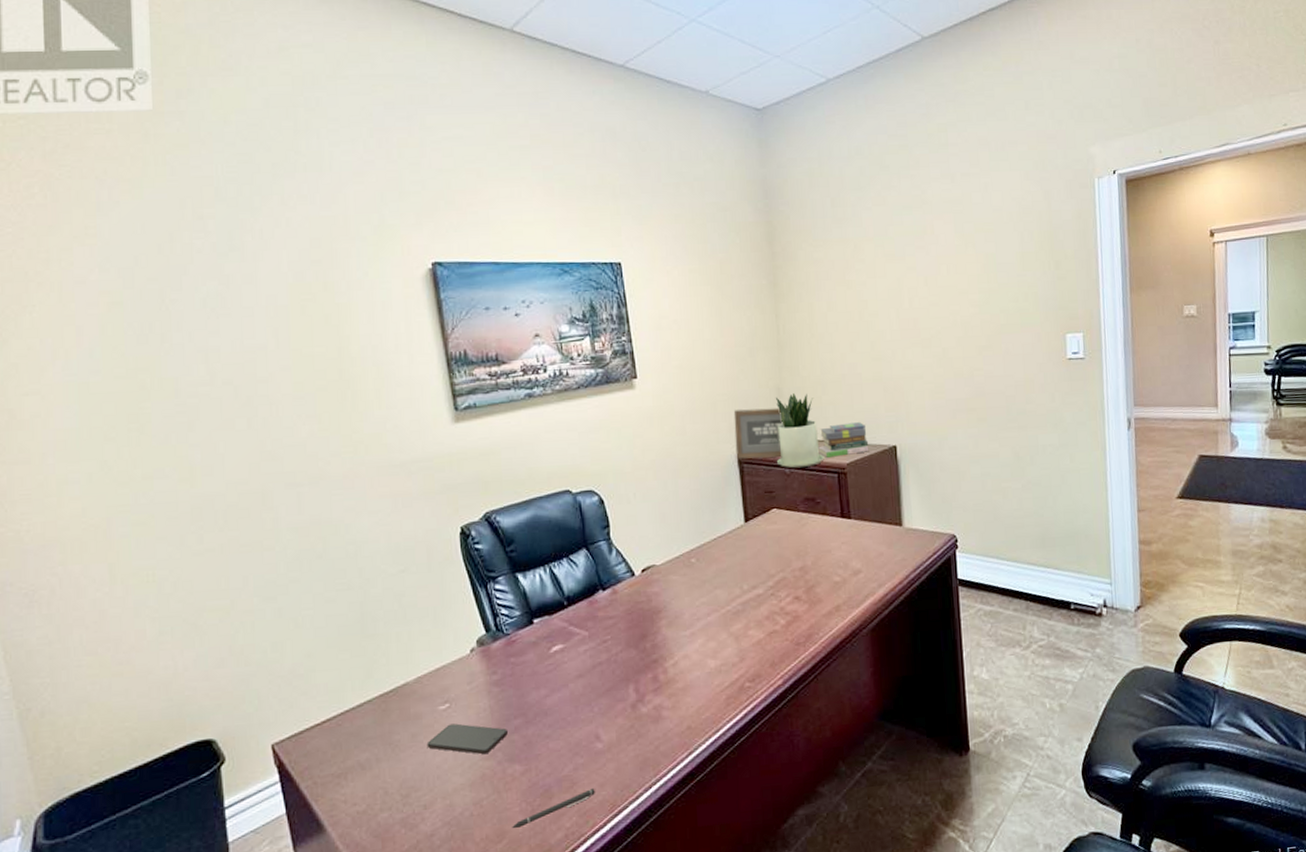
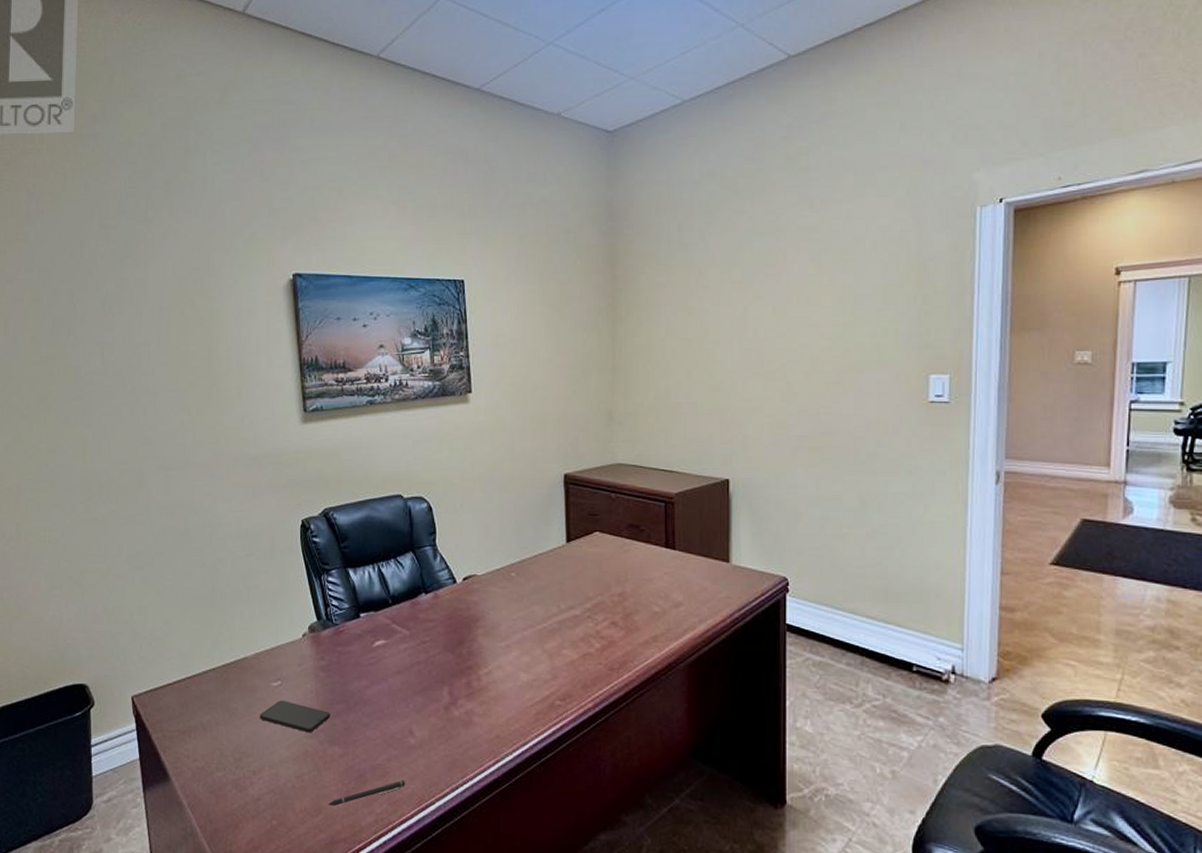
picture frame: present [733,407,787,459] -> none [562,431,617,480]
planter: present [776,393,824,469] -> none [604,418,652,494]
books: present [817,422,869,457] -> none [645,452,700,486]

